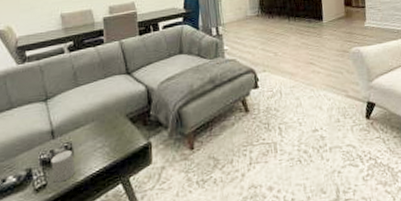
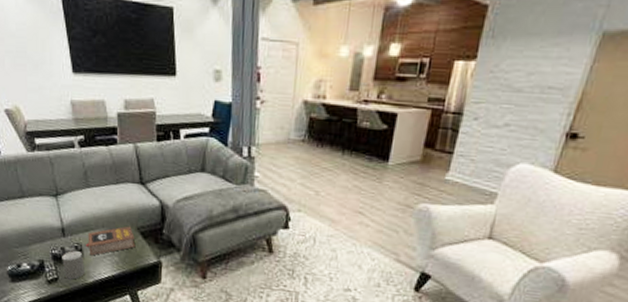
book: none [76,114,125,152] -> present [86,226,136,256]

